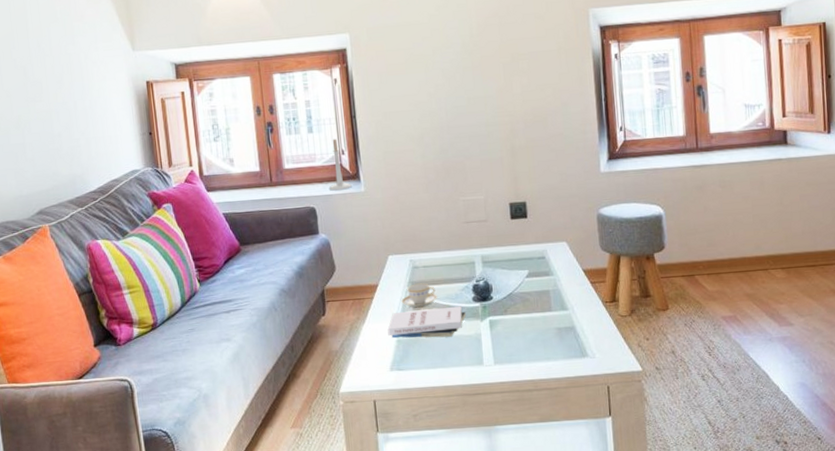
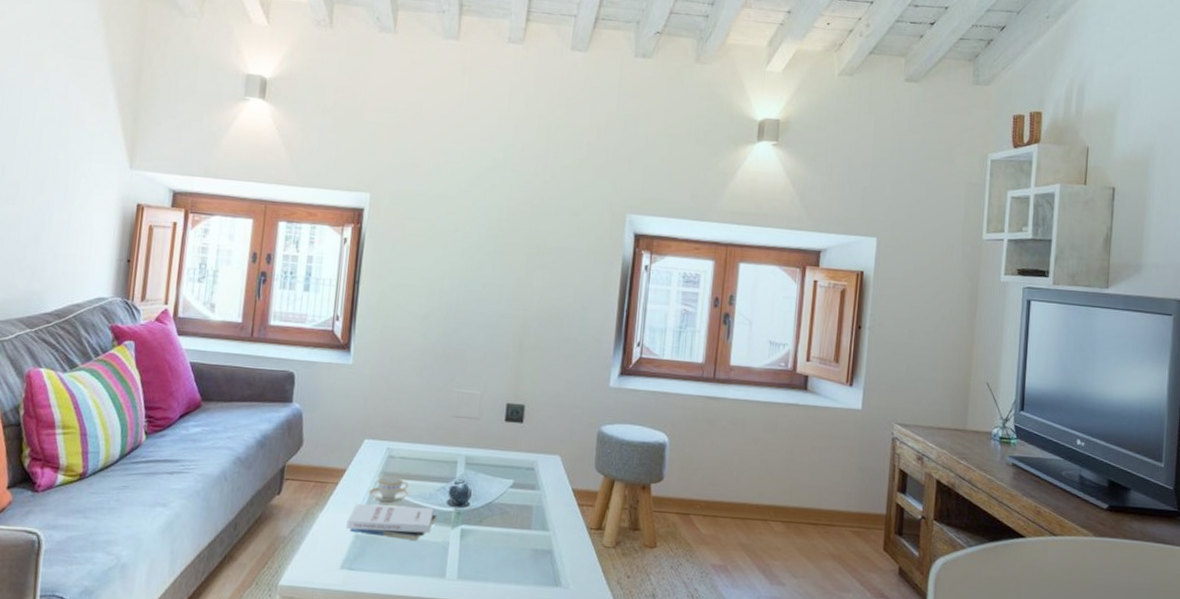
candlestick: present [328,139,352,192] -> none [313,302,340,360]

